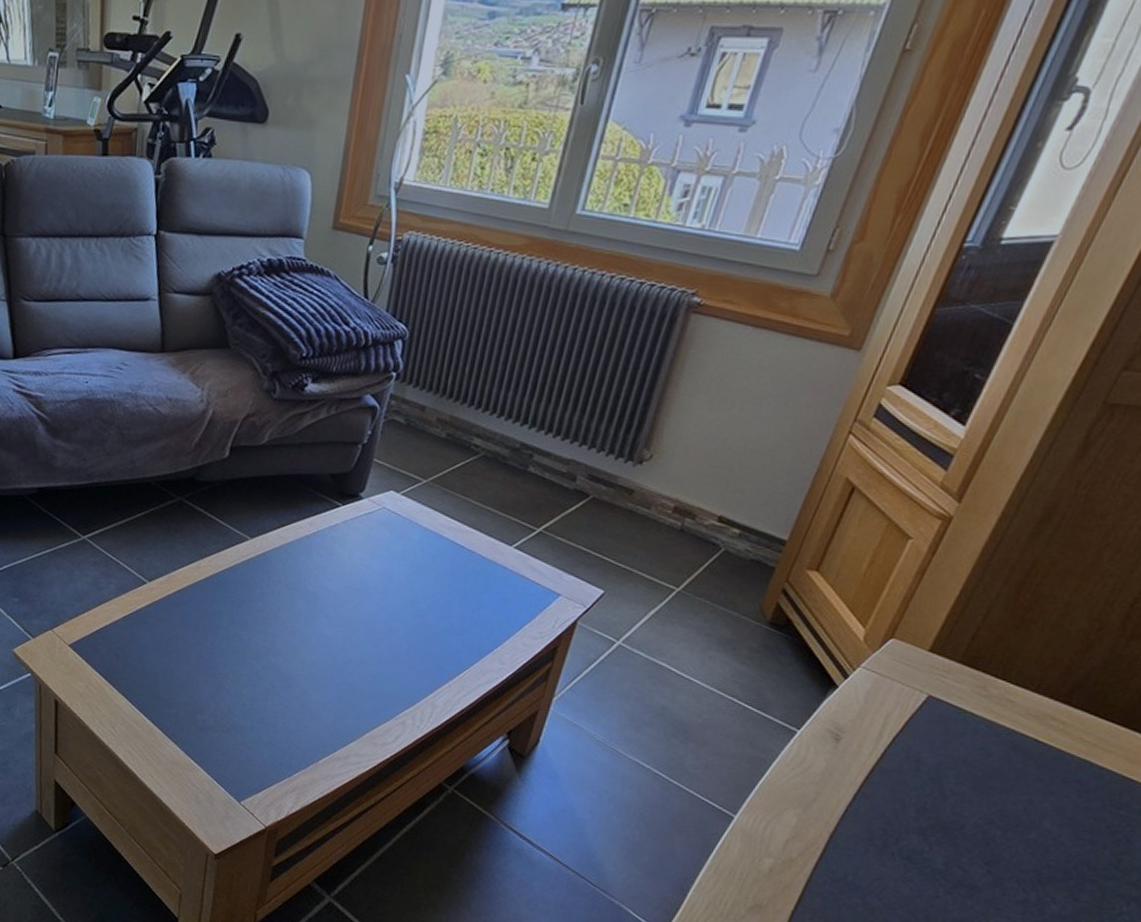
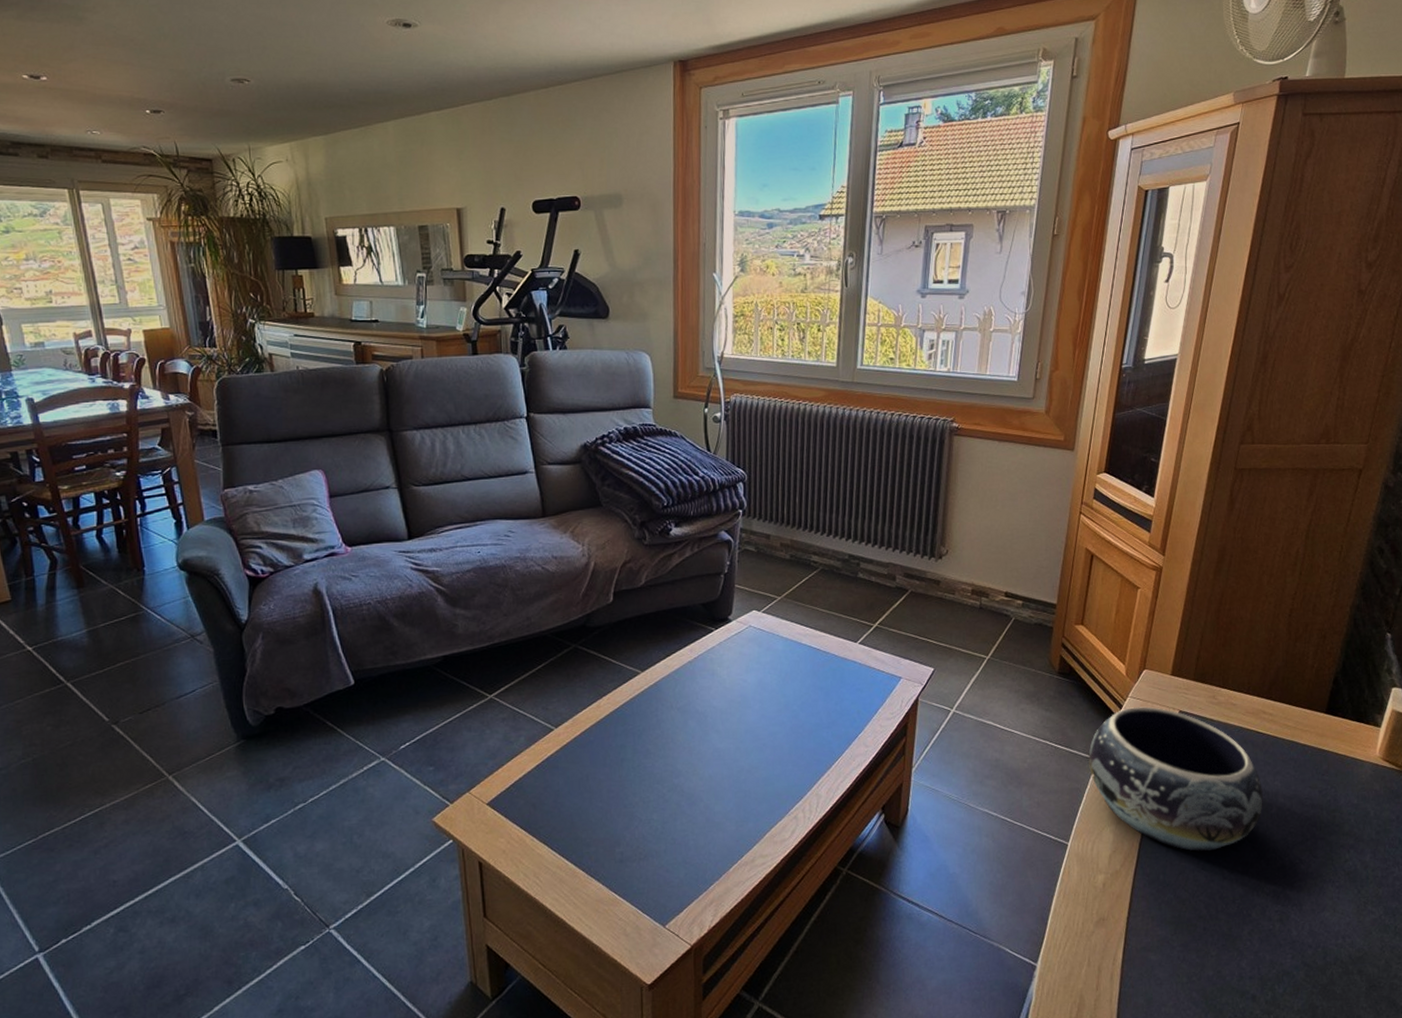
decorative bowl: none [783,679,1024,864] -> present [1087,706,1264,852]

